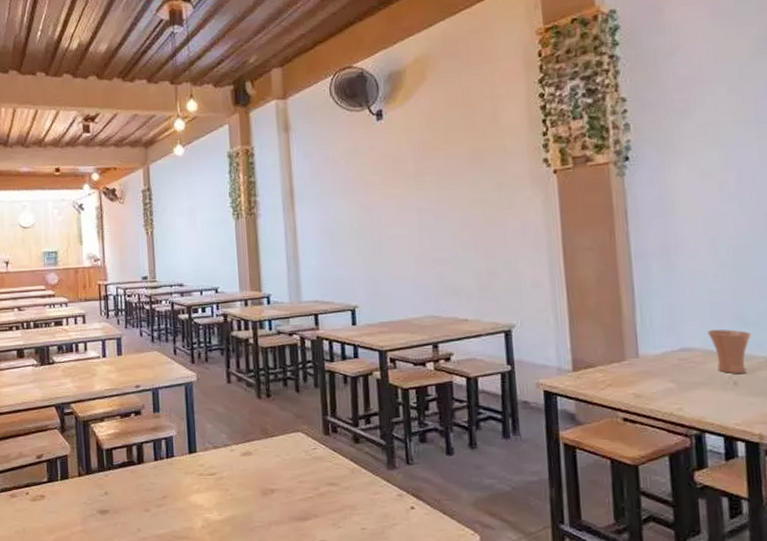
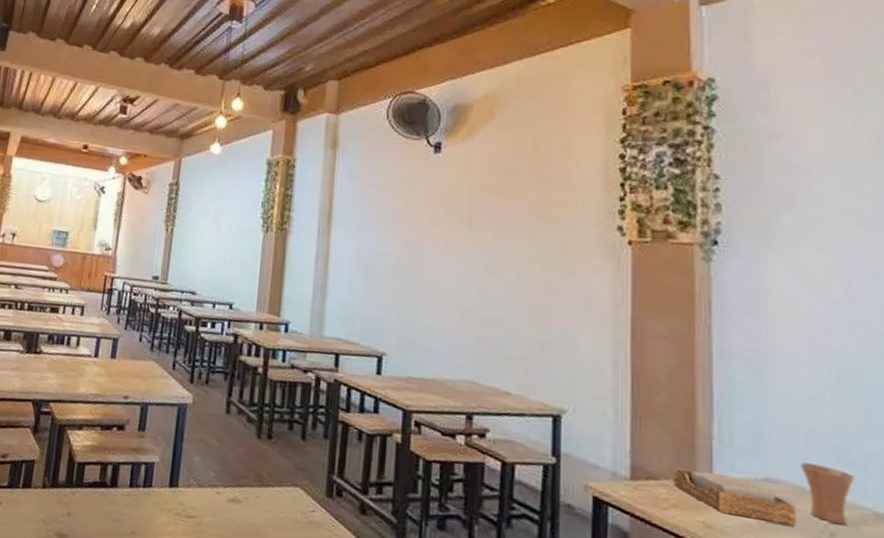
napkin holder: none [607,352,707,384] -> present [673,467,796,526]

